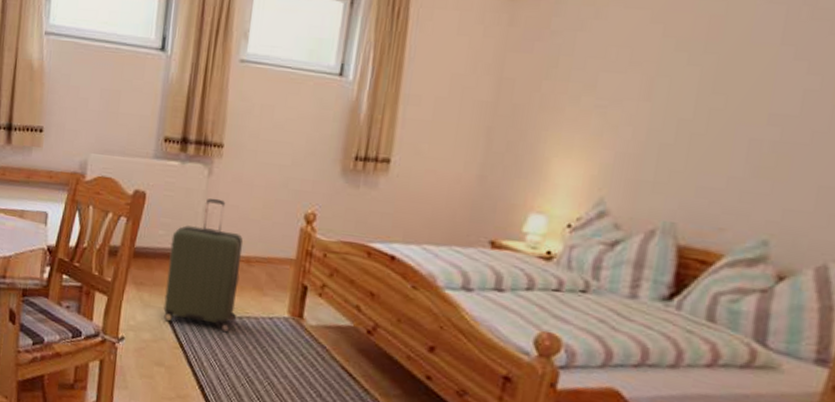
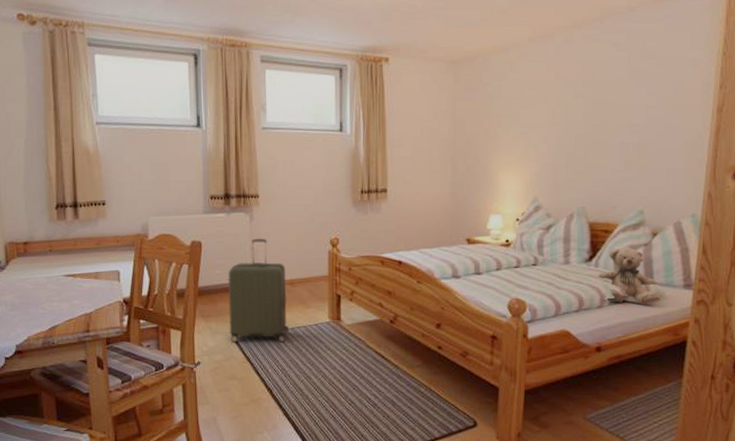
teddy bear: none [676,288,775,377] -> present [597,246,662,306]

